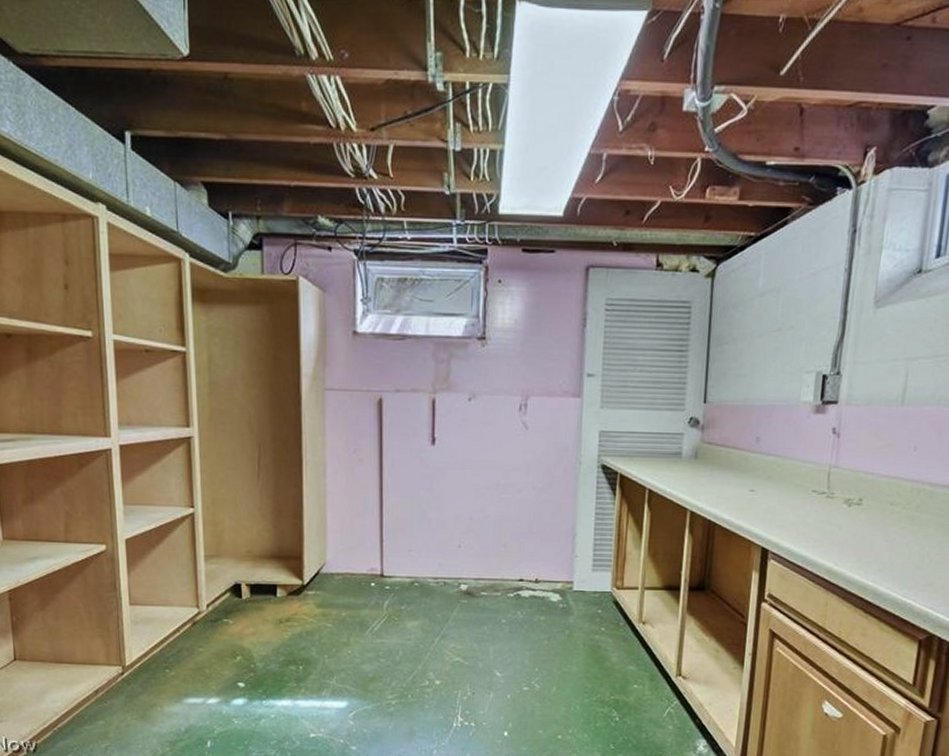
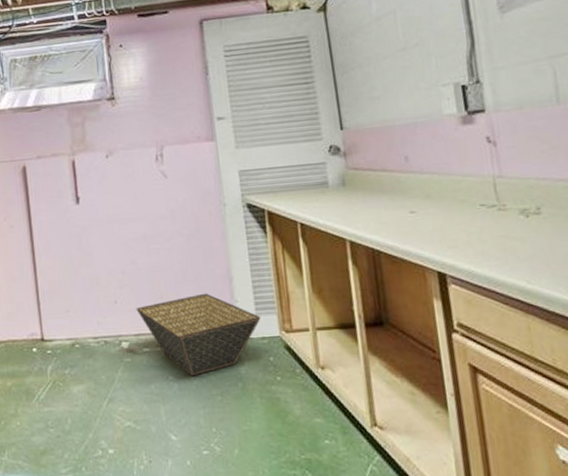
basket: none [479,546,596,621] -> present [136,293,261,377]

